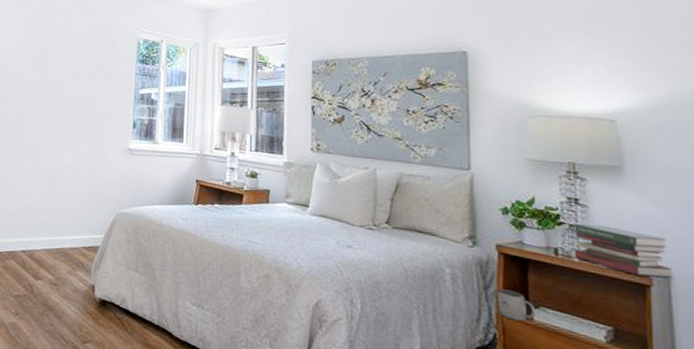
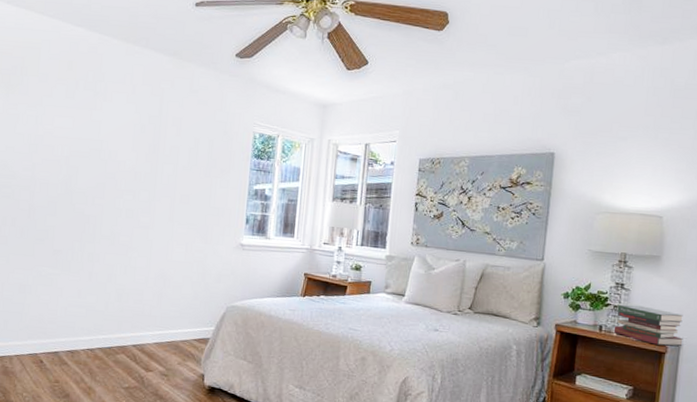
mug: present [497,289,536,322] -> none [549,360,579,386]

